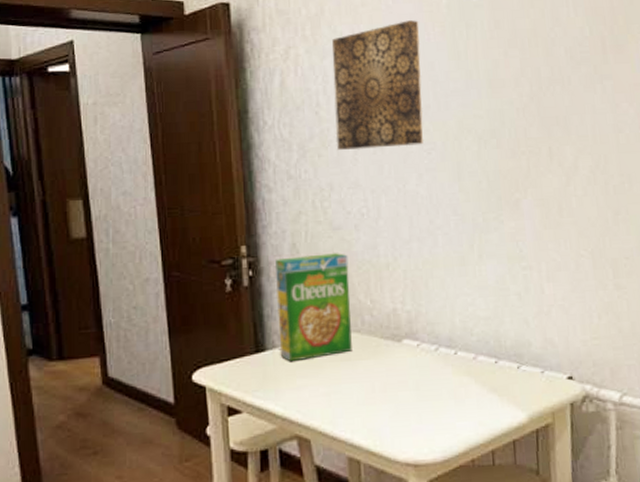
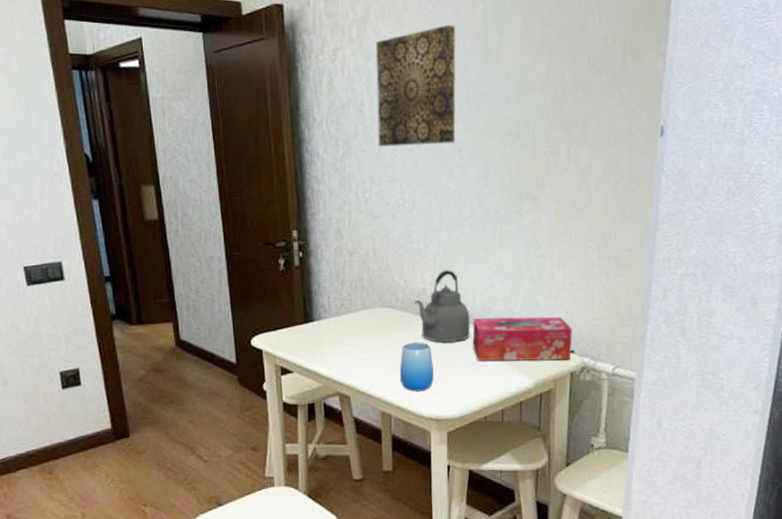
cereal box: present [275,252,352,362] -> none [322,238,387,332]
cup: none [368,371,410,432] -> present [399,342,434,392]
kettle: none [382,286,450,371] -> present [413,270,471,342]
tissue box: none [452,337,570,392] -> present [472,316,572,361]

